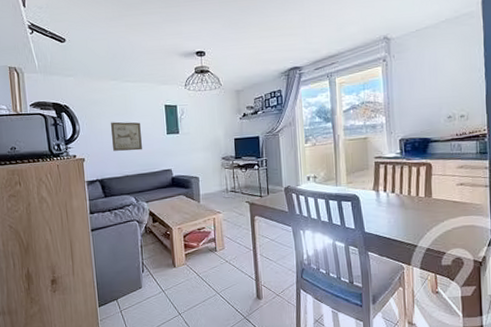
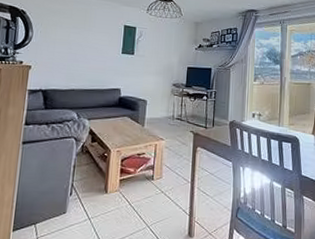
wall art: present [111,122,142,151] -> none [64,33,97,66]

